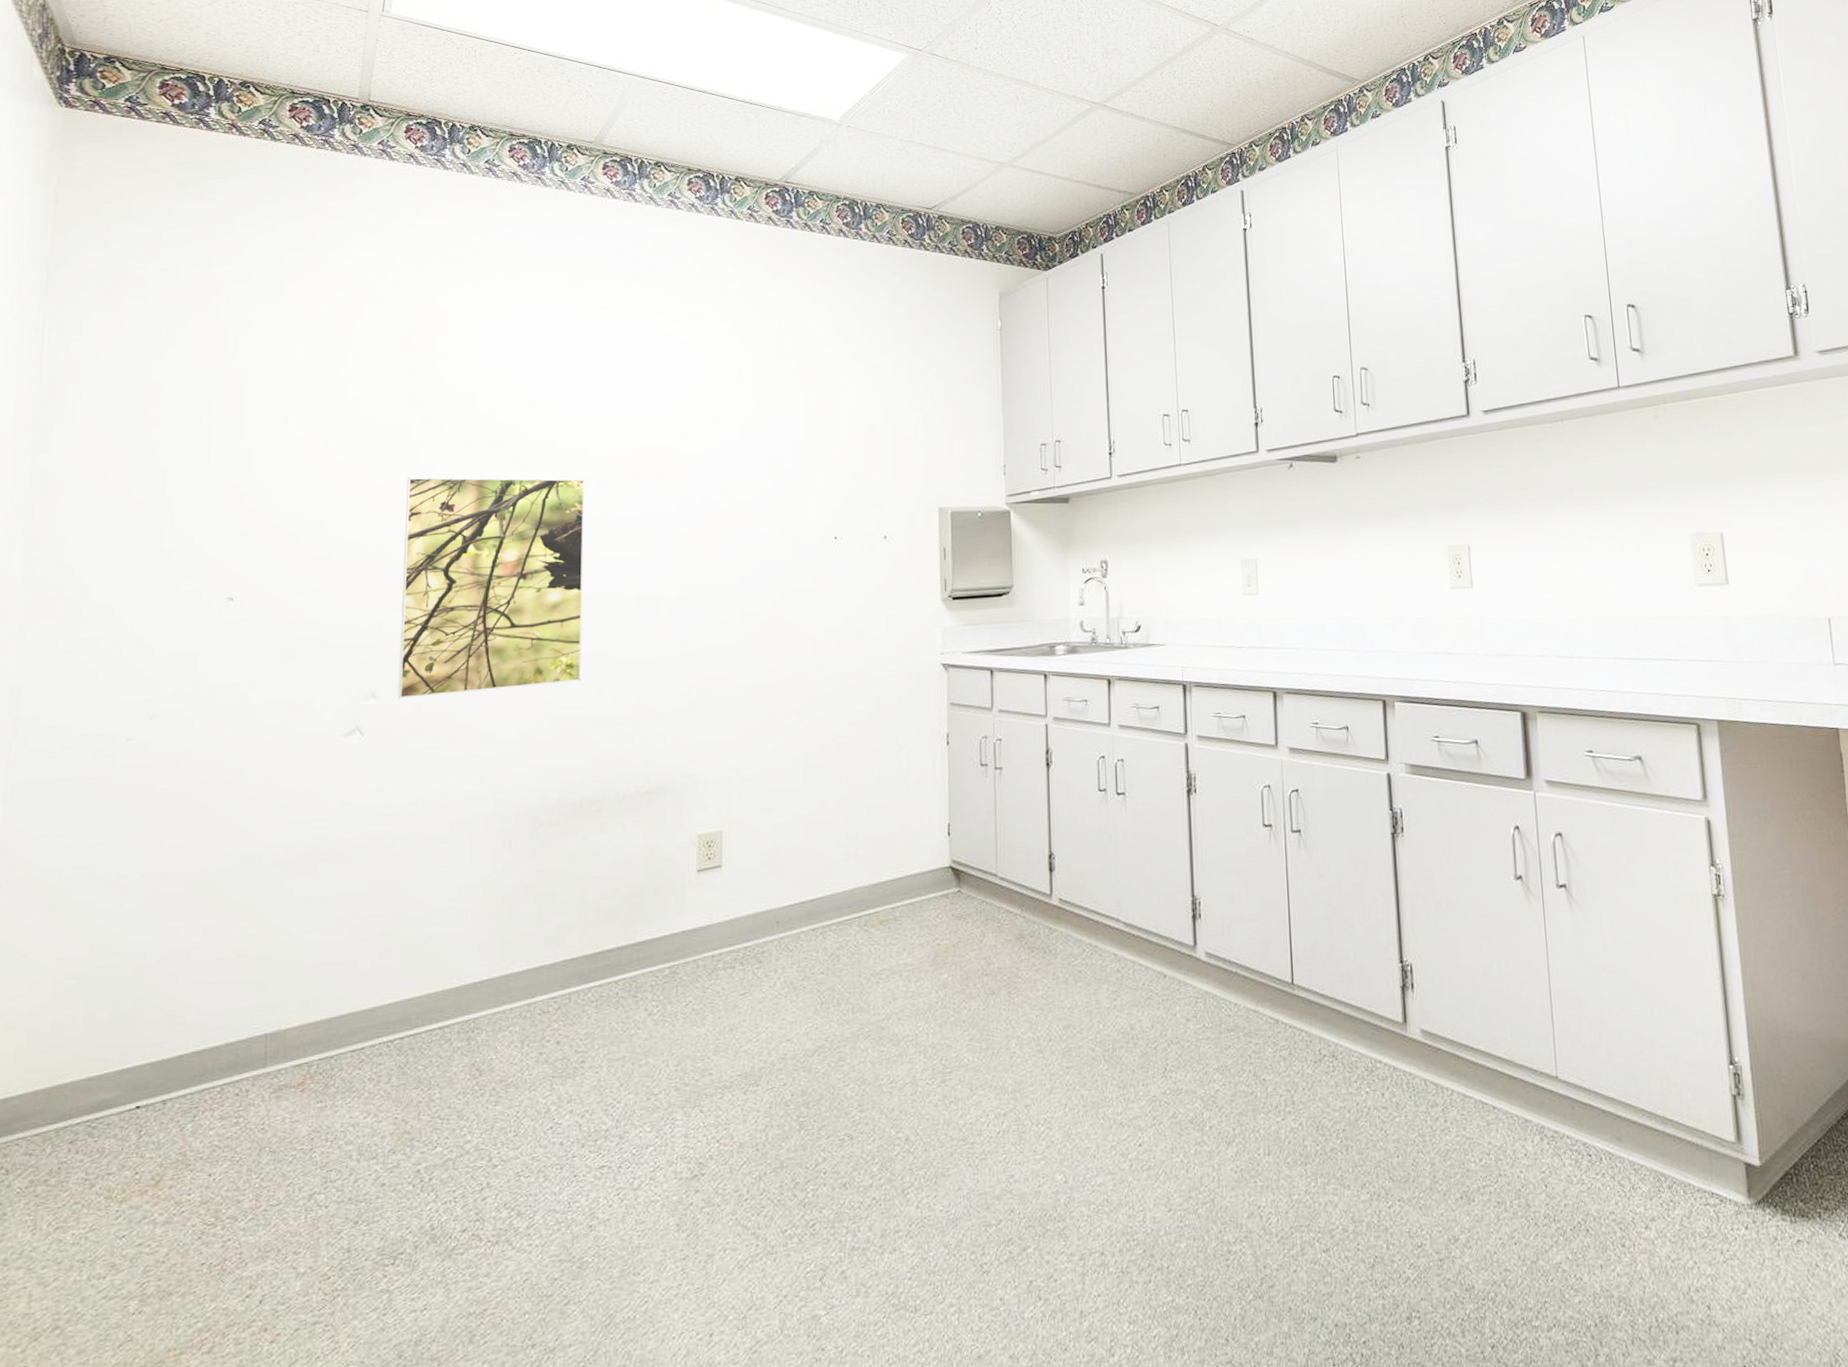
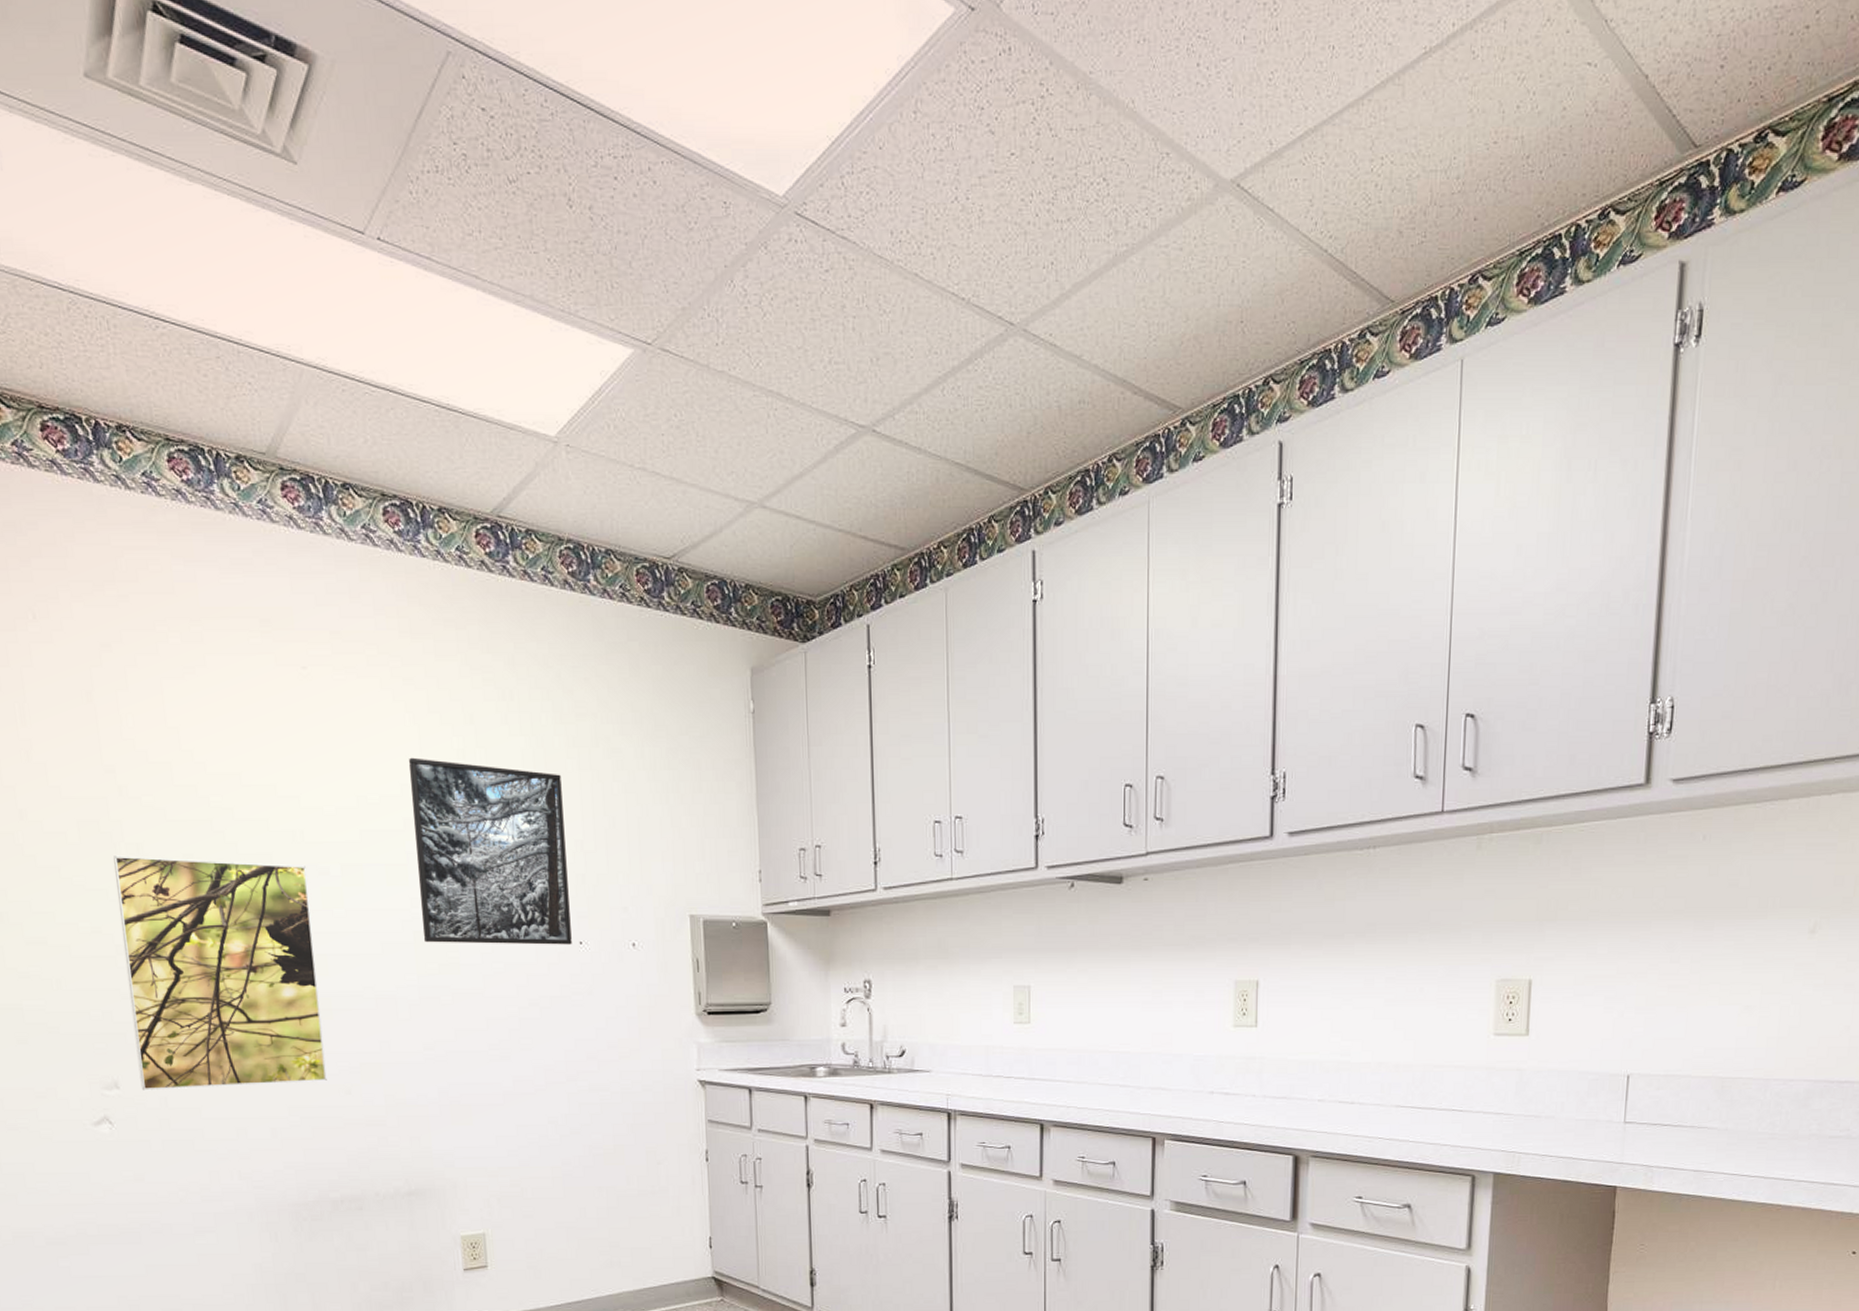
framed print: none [688,380,827,544] -> present [408,757,572,945]

